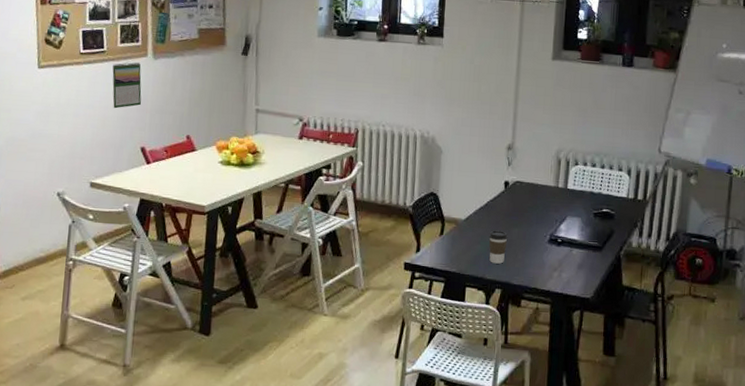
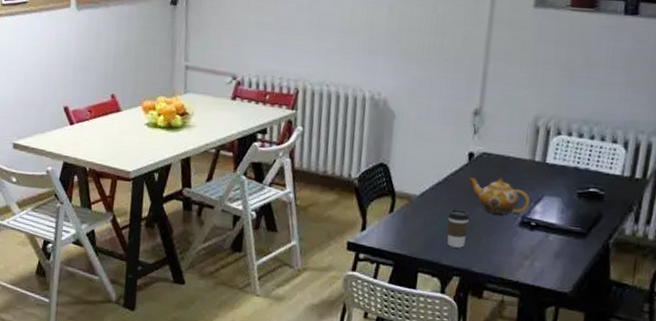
calendar: present [112,62,142,109] -> none [34,13,65,65]
teapot: none [505,202,556,233] -> present [469,177,530,214]

